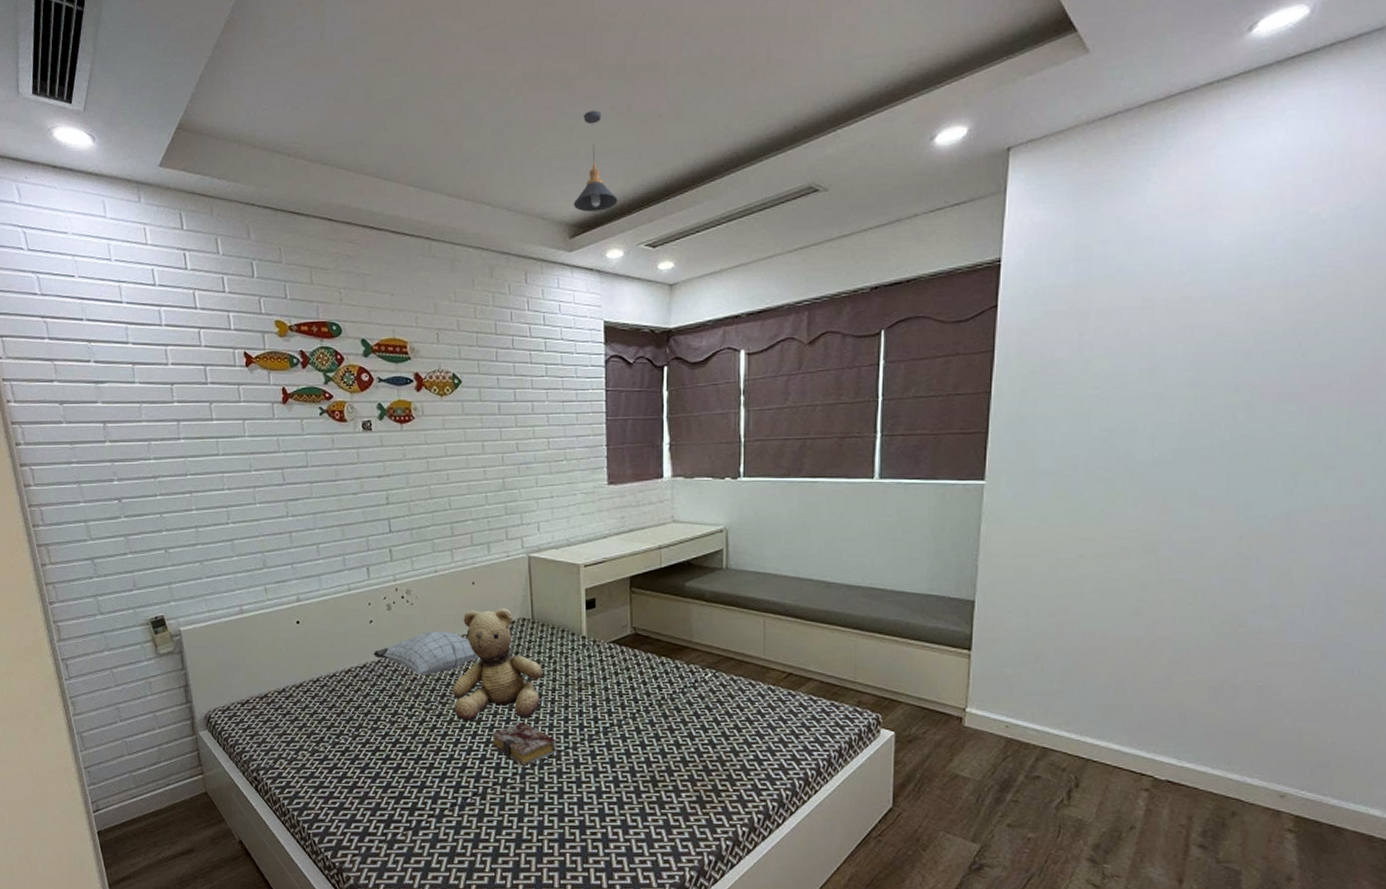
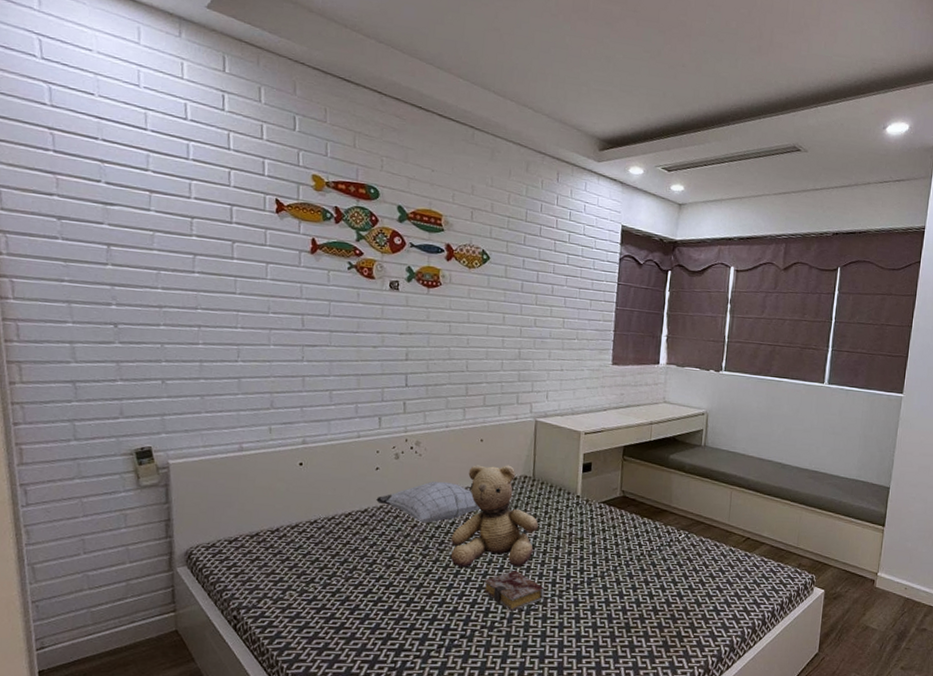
pendant light: present [573,110,618,212] -> none [605,49,643,133]

